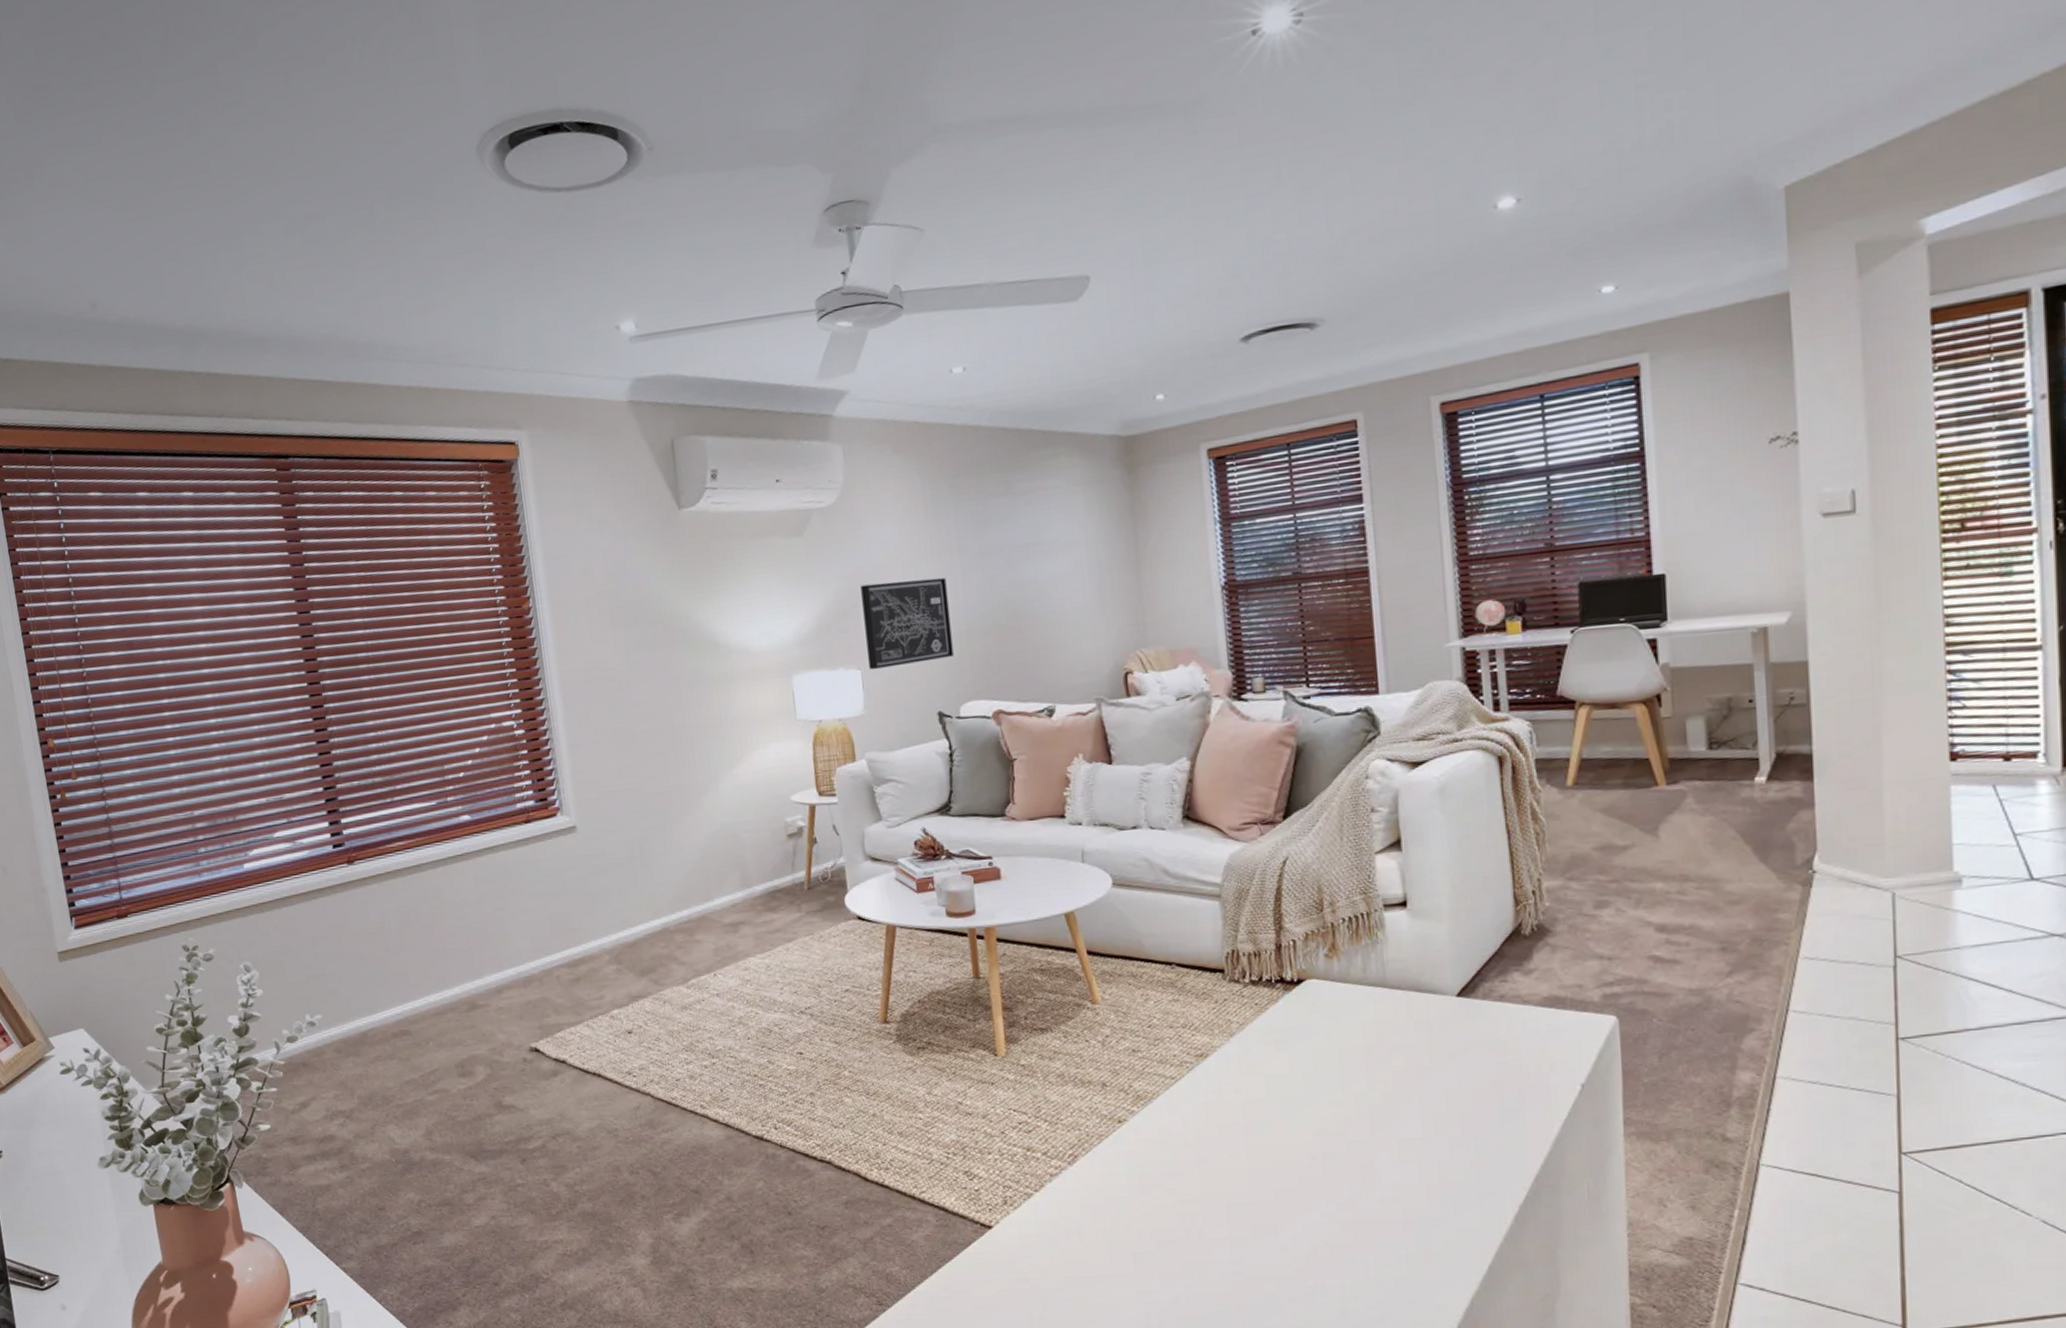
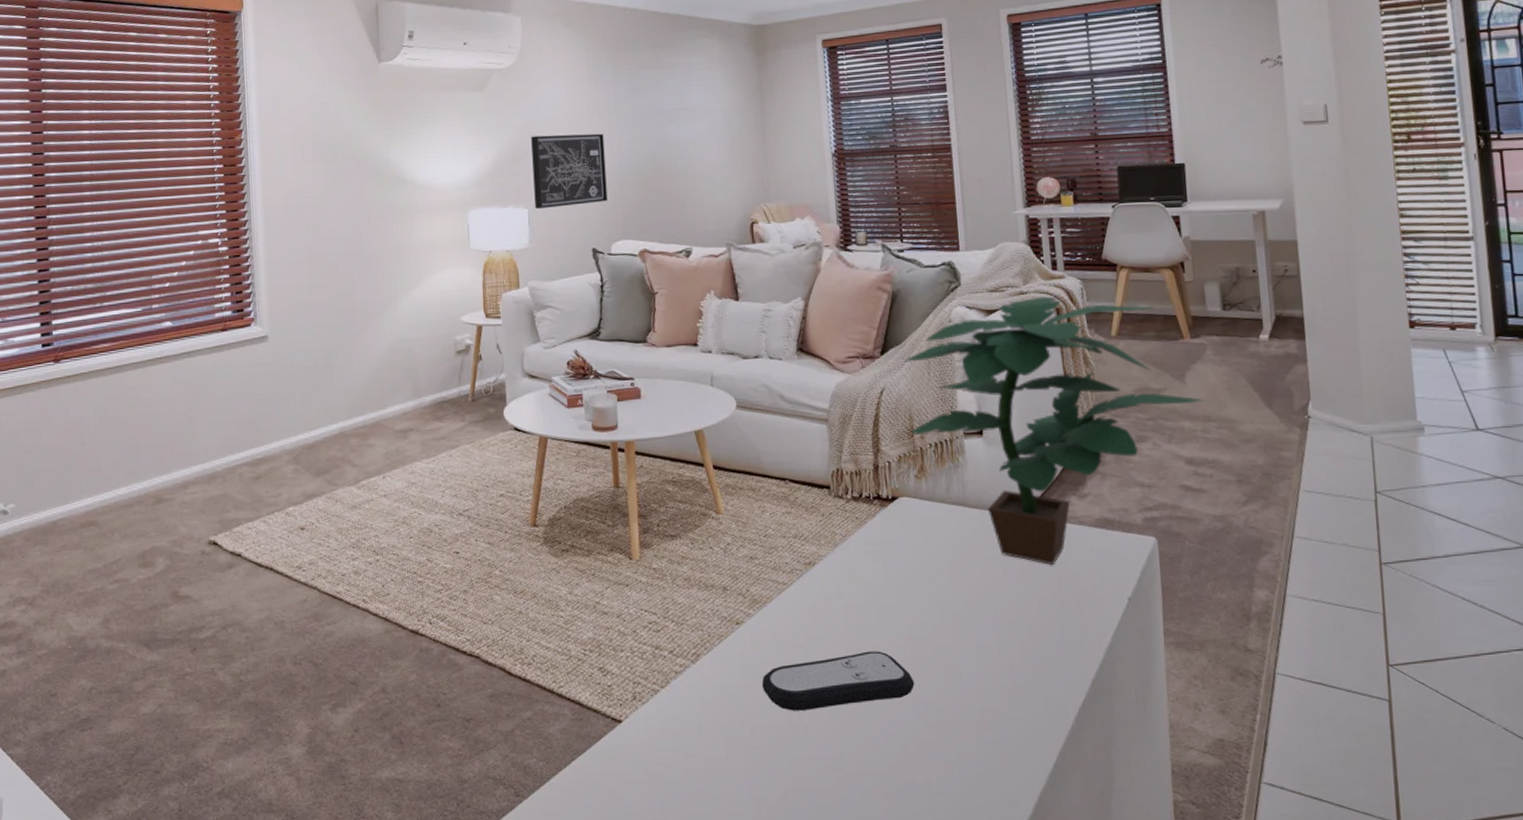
remote control: none [1149,1148,1326,1214] -> present [762,651,915,711]
potted plant: none [1312,742,1681,1050] -> present [905,296,1204,565]

